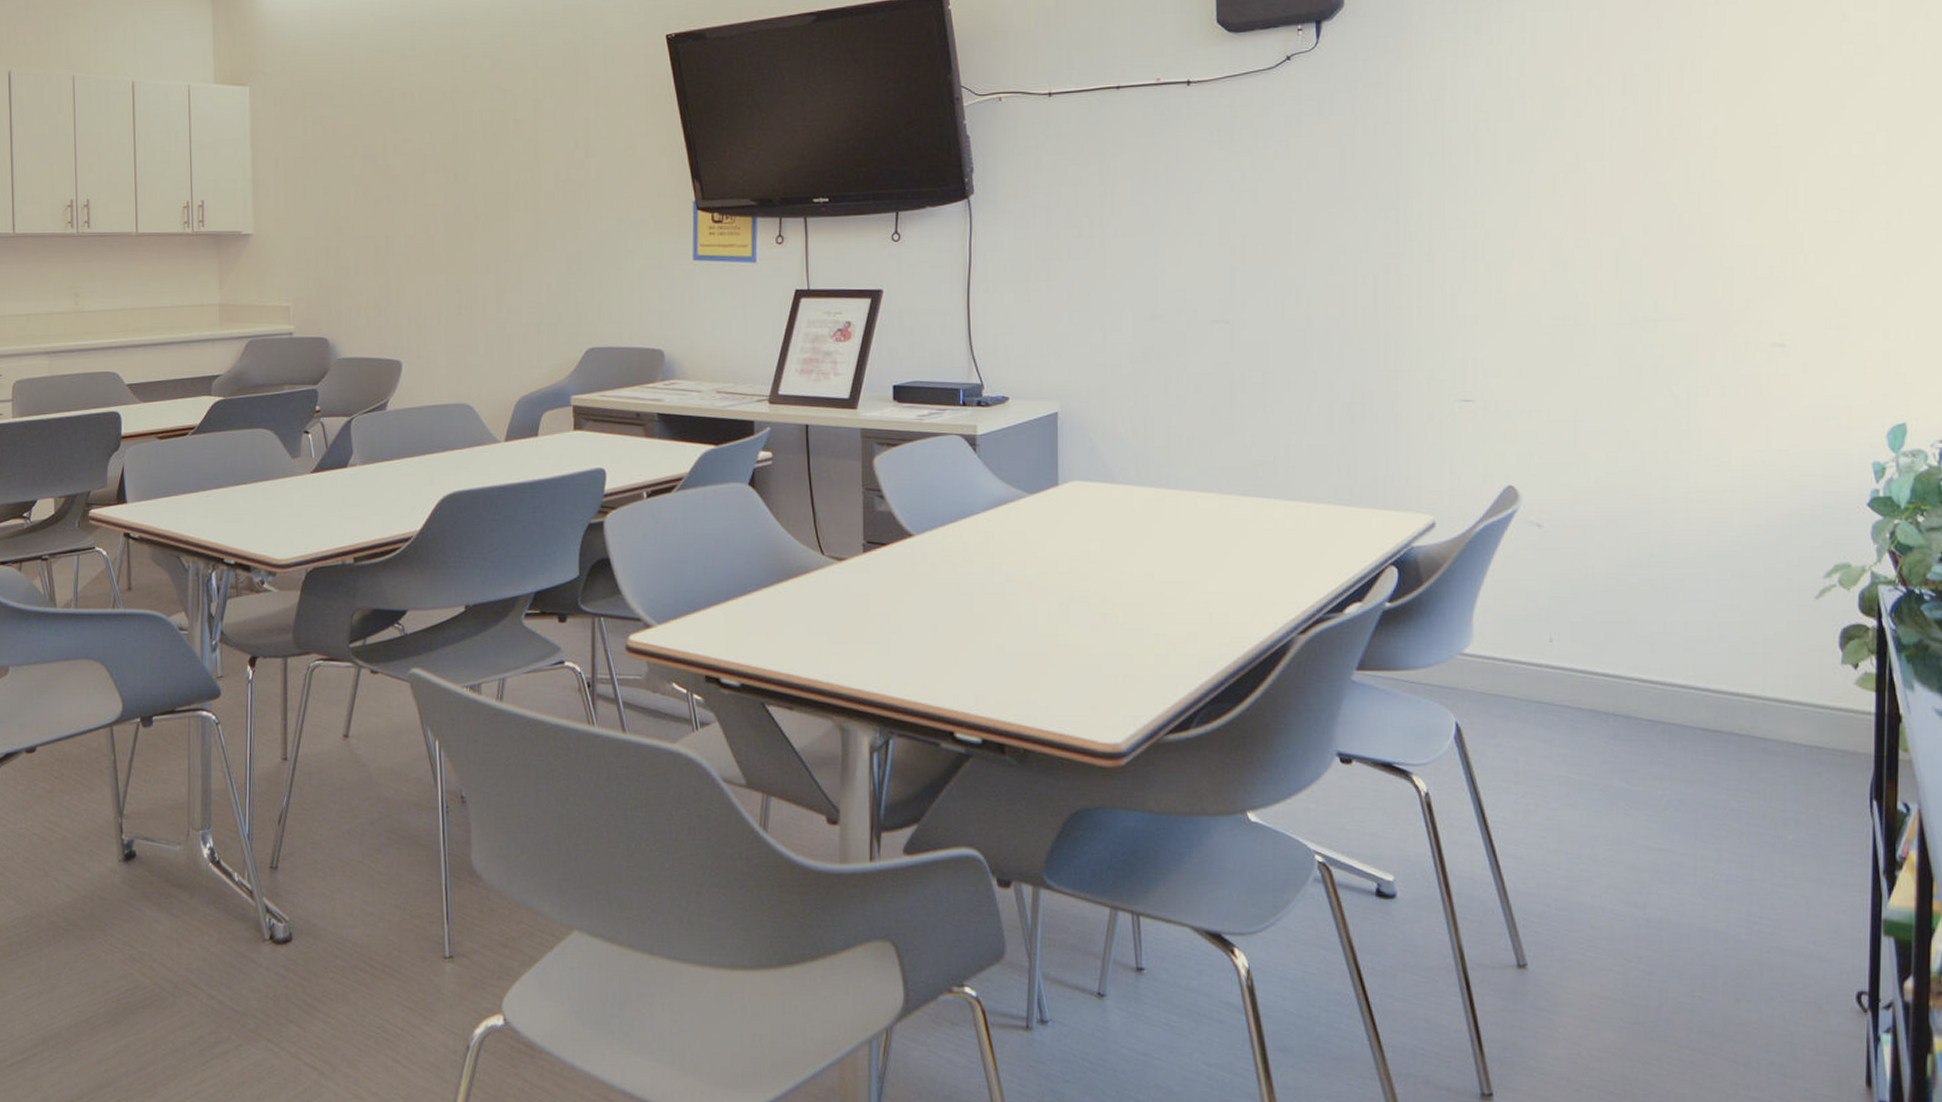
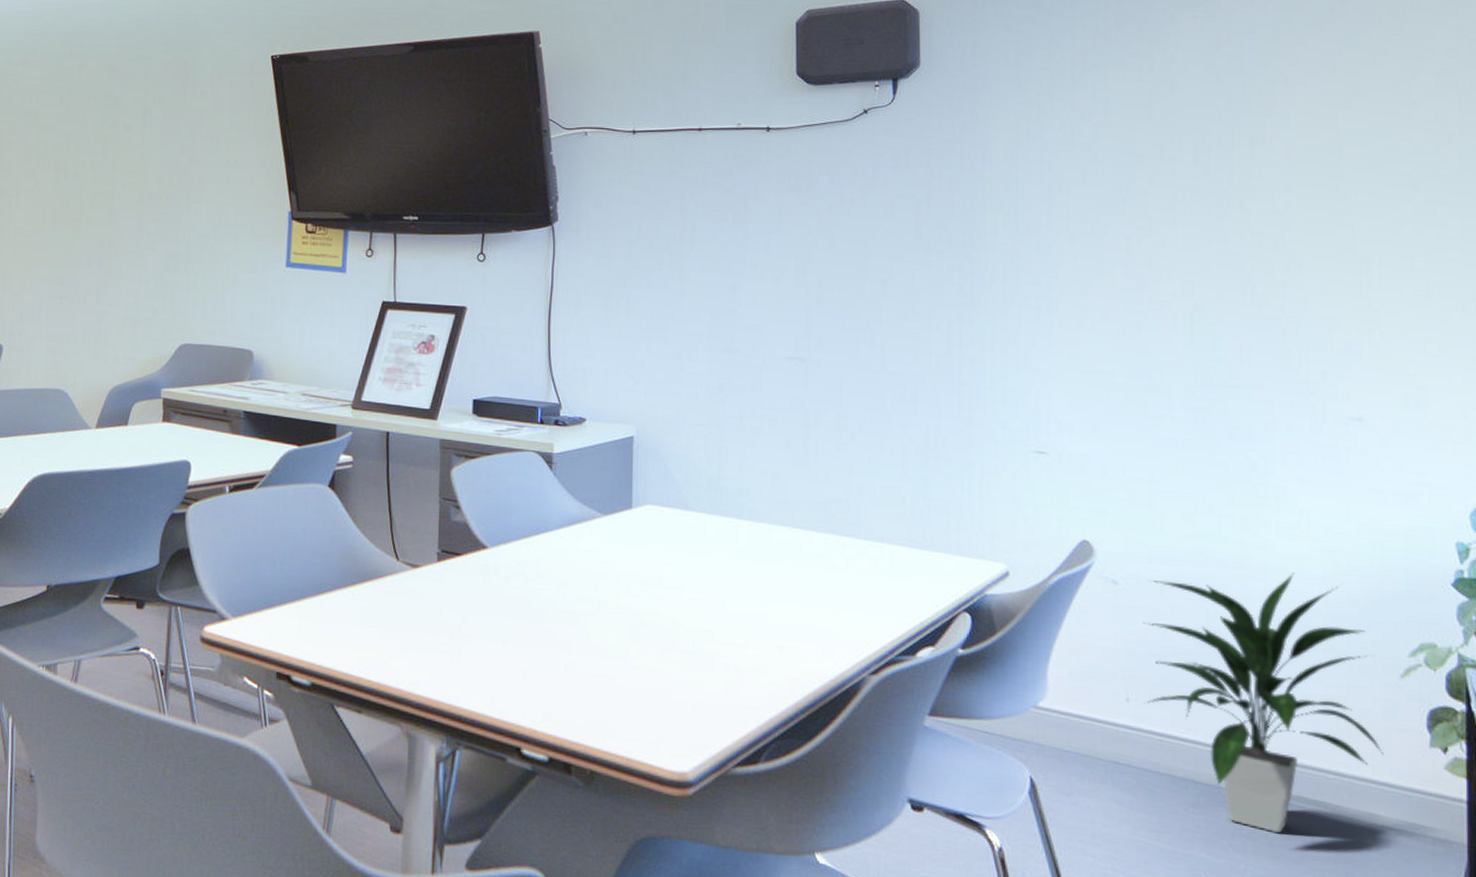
indoor plant: none [1566,504,1798,757] -> present [1142,573,1385,833]

